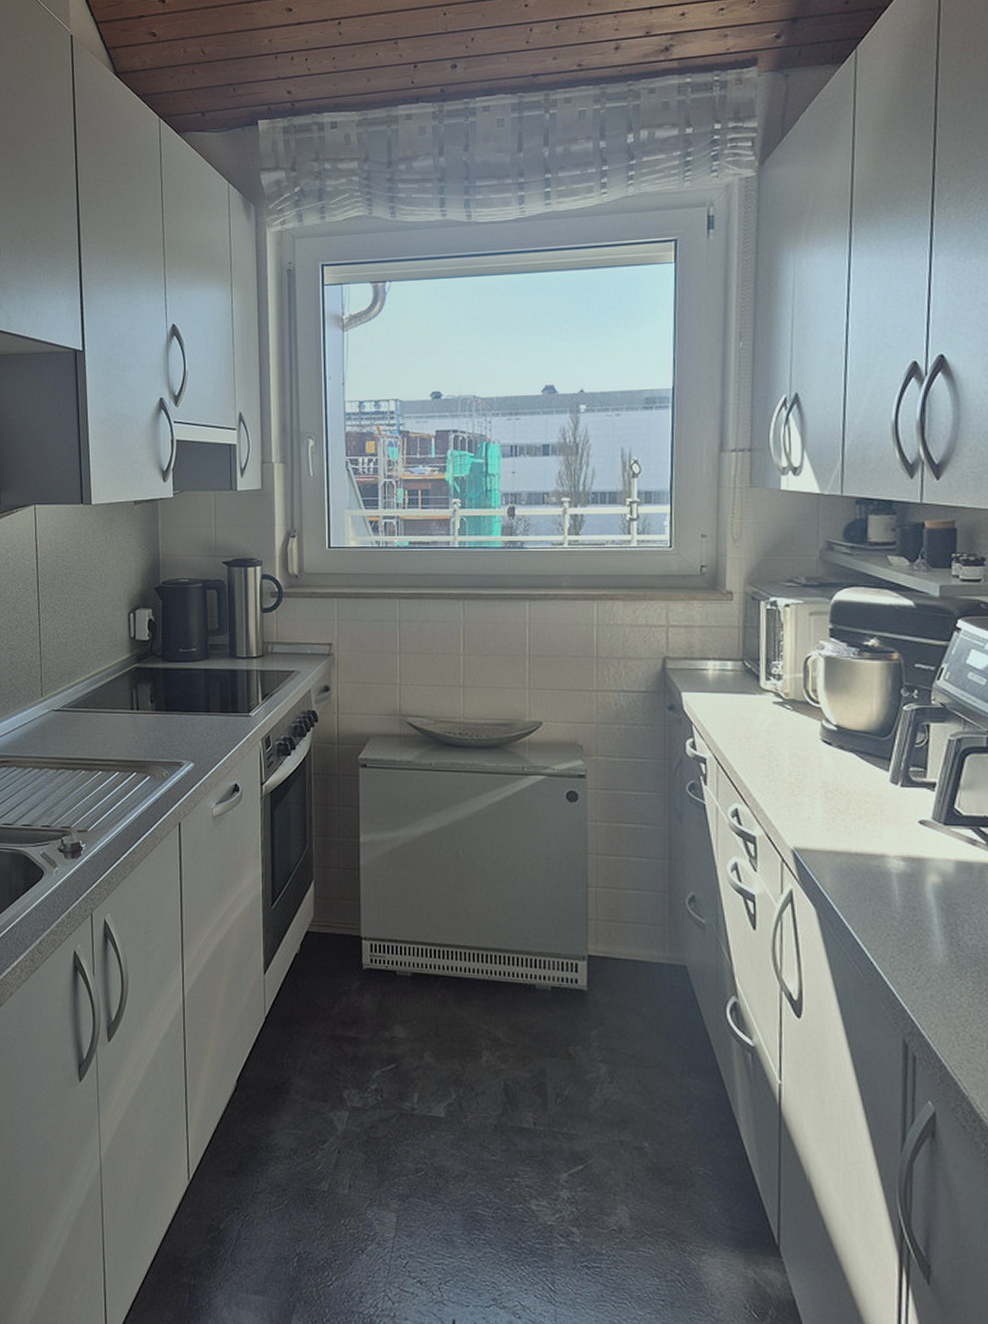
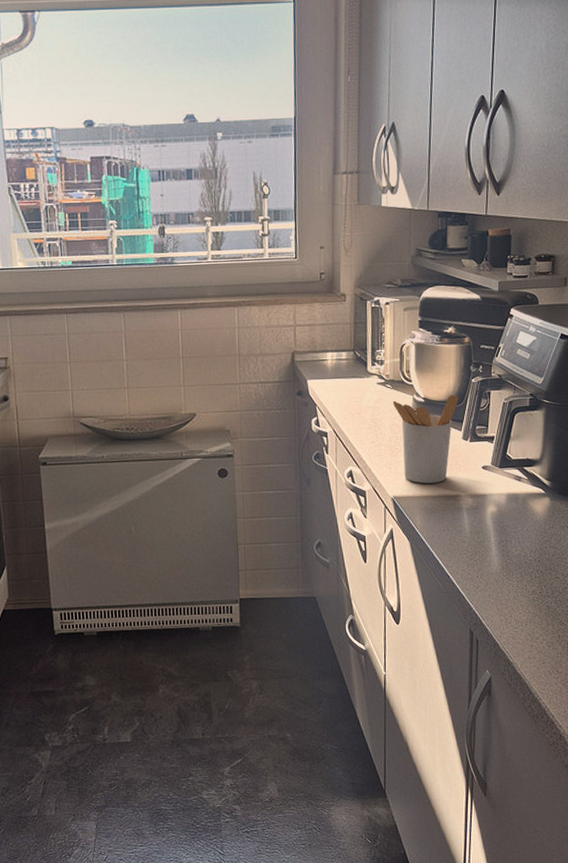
utensil holder: none [793,723,885,836] -> present [392,394,459,484]

